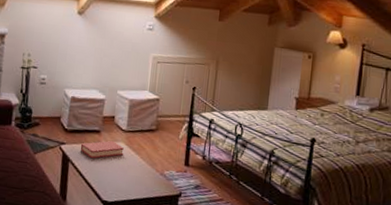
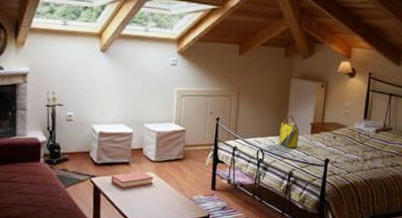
tote bag: none [259,87,283,125] -> present [279,115,300,148]

